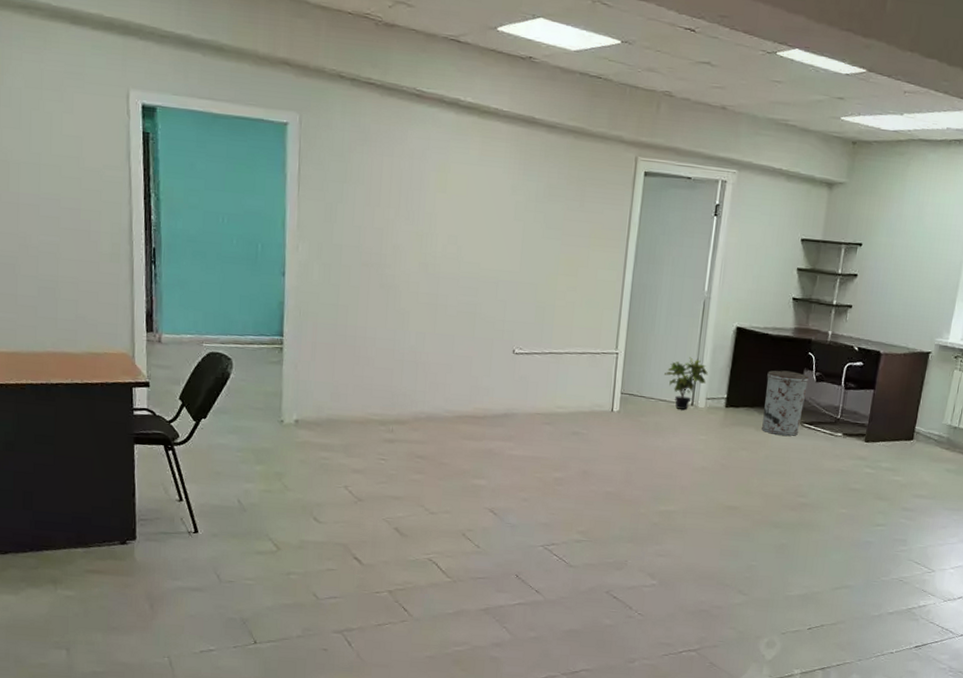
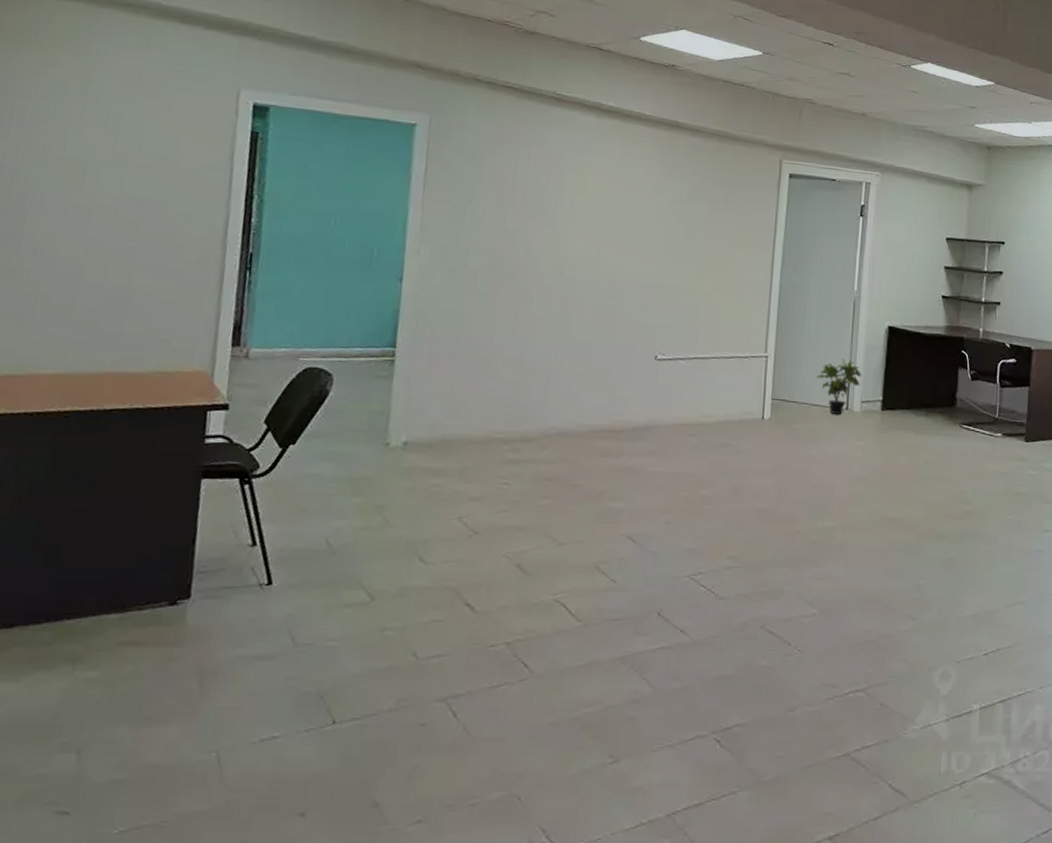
trash can: present [762,370,810,436] -> none [920,369,965,438]

